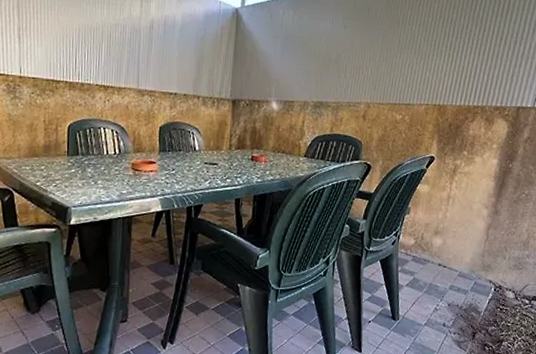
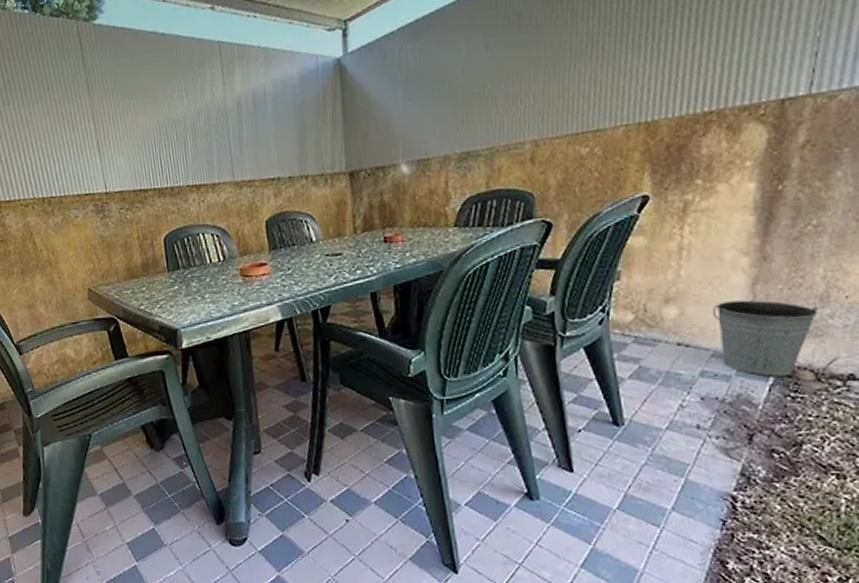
bucket: none [462,238,522,294] -> present [712,300,819,377]

